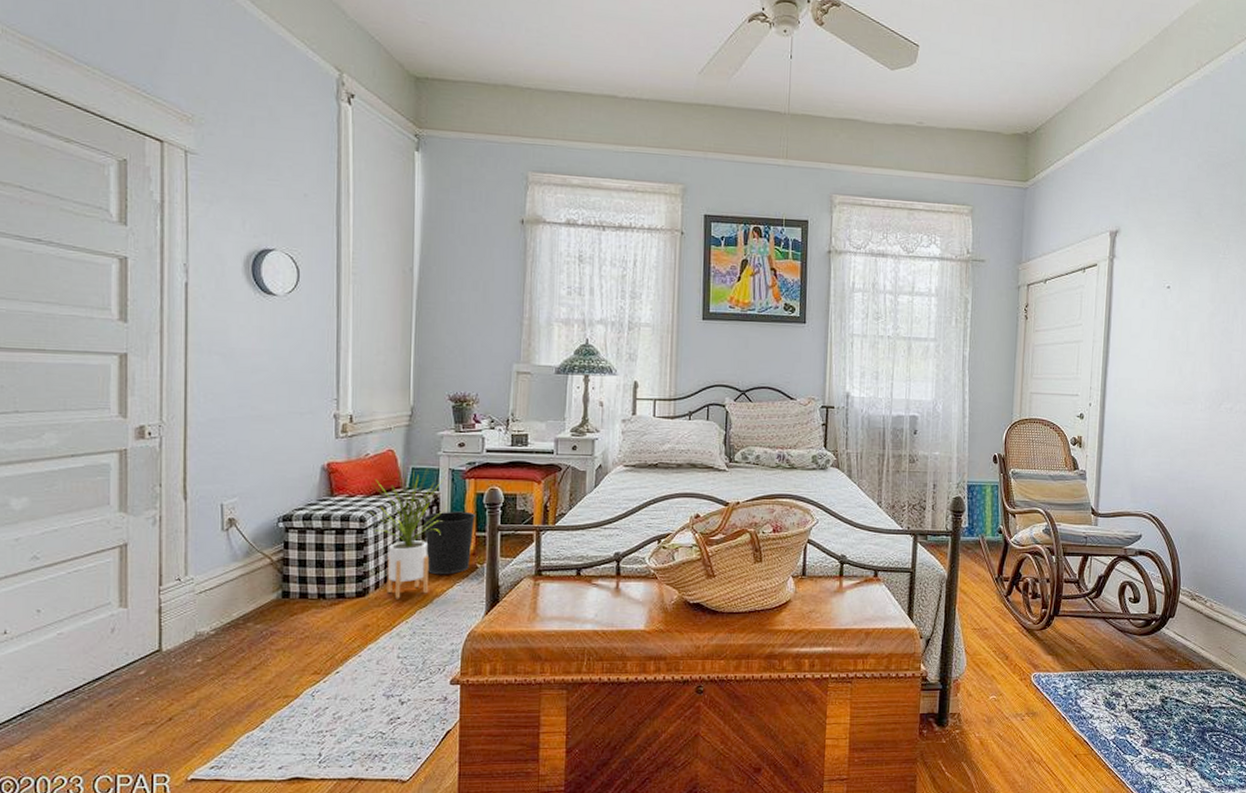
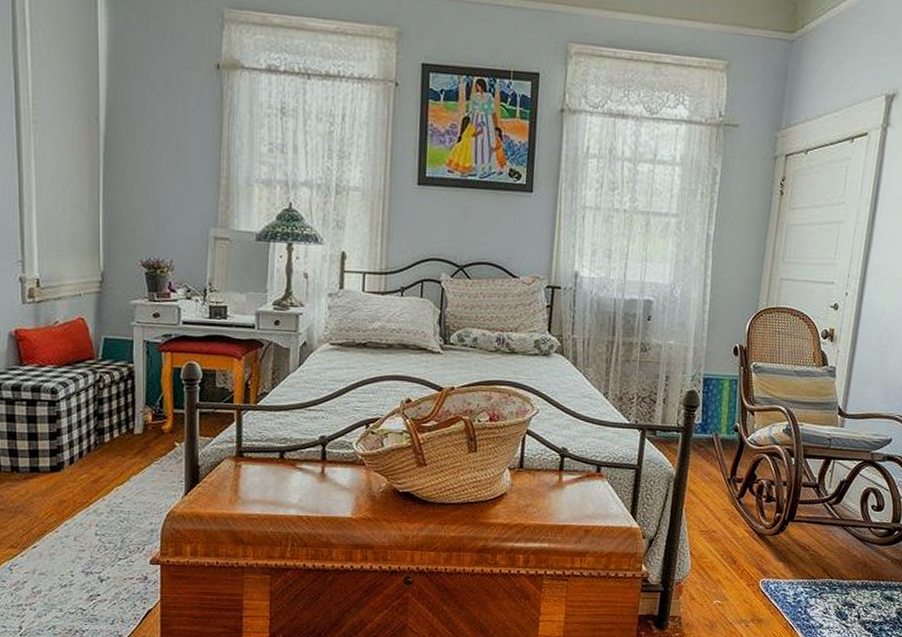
house plant: present [369,466,447,599] -> none [61,335,143,476]
wastebasket: present [422,511,476,575] -> none [117,385,173,453]

